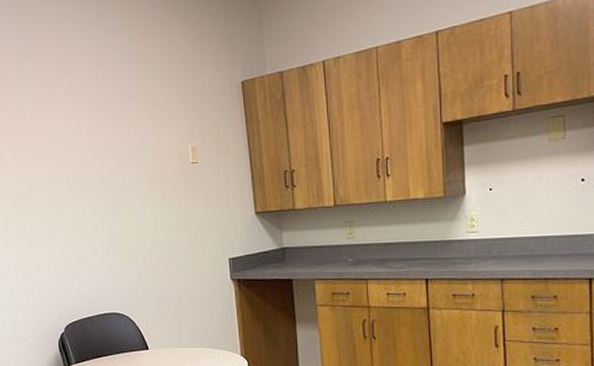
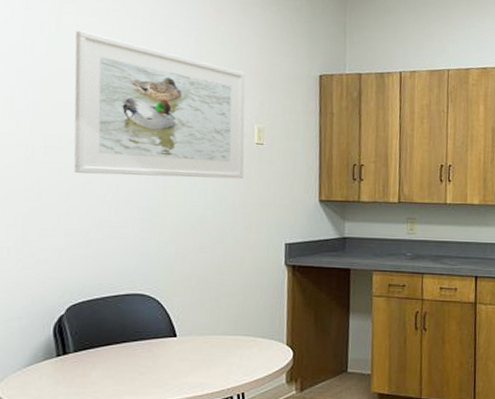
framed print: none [34,81,185,210] -> present [73,30,245,179]

